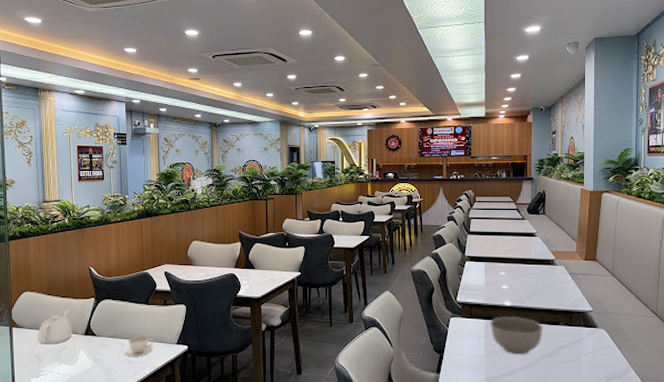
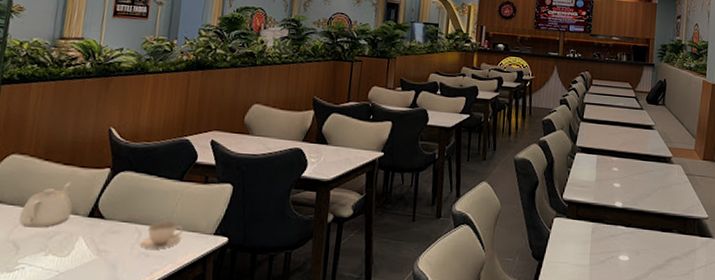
bowl: present [490,316,543,355] -> none [597,218,655,266]

